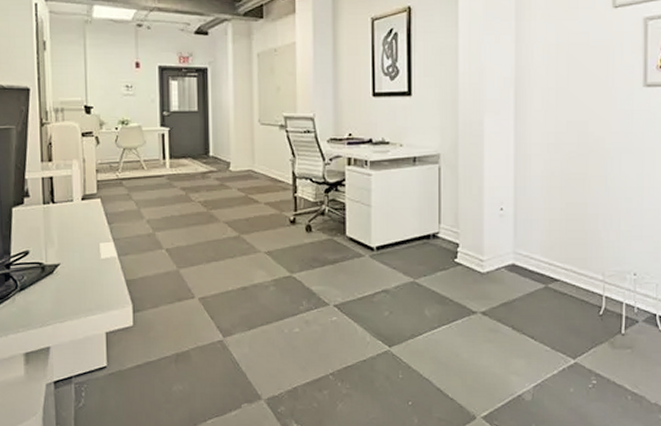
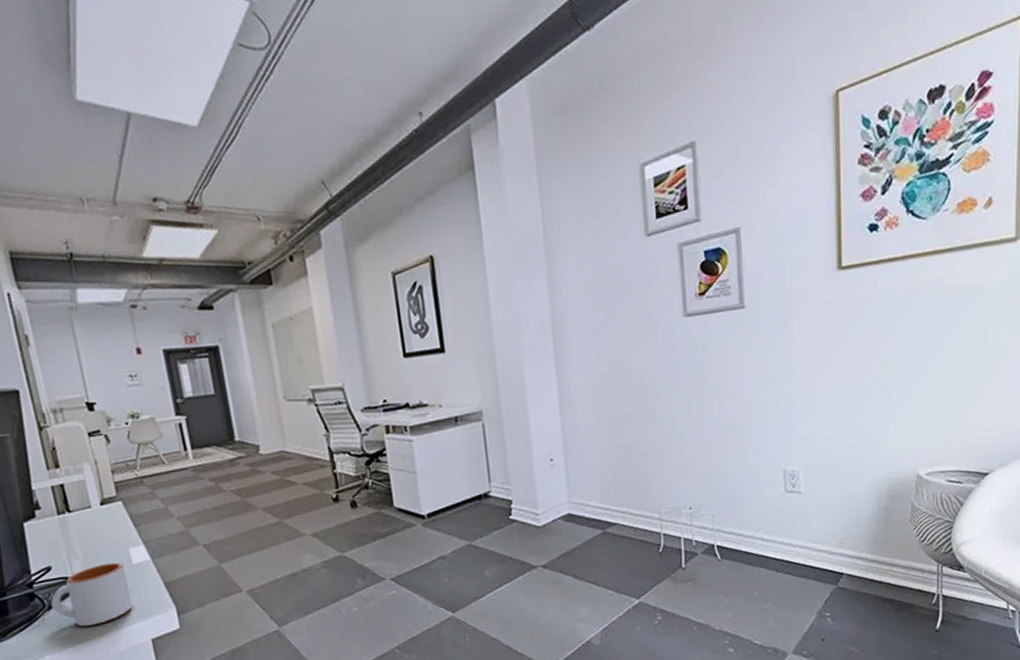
mug: none [23,255,94,311] -> present [50,562,132,627]

